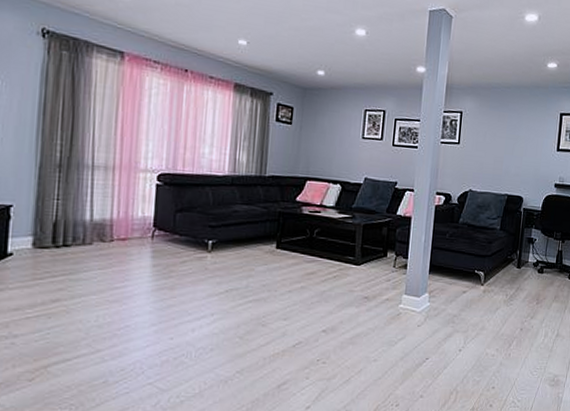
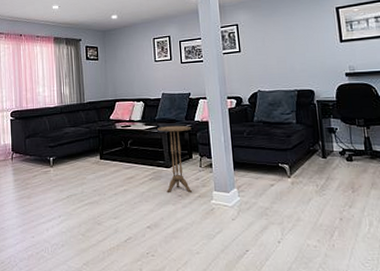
side table: none [351,216,392,295] -> present [157,125,193,193]

